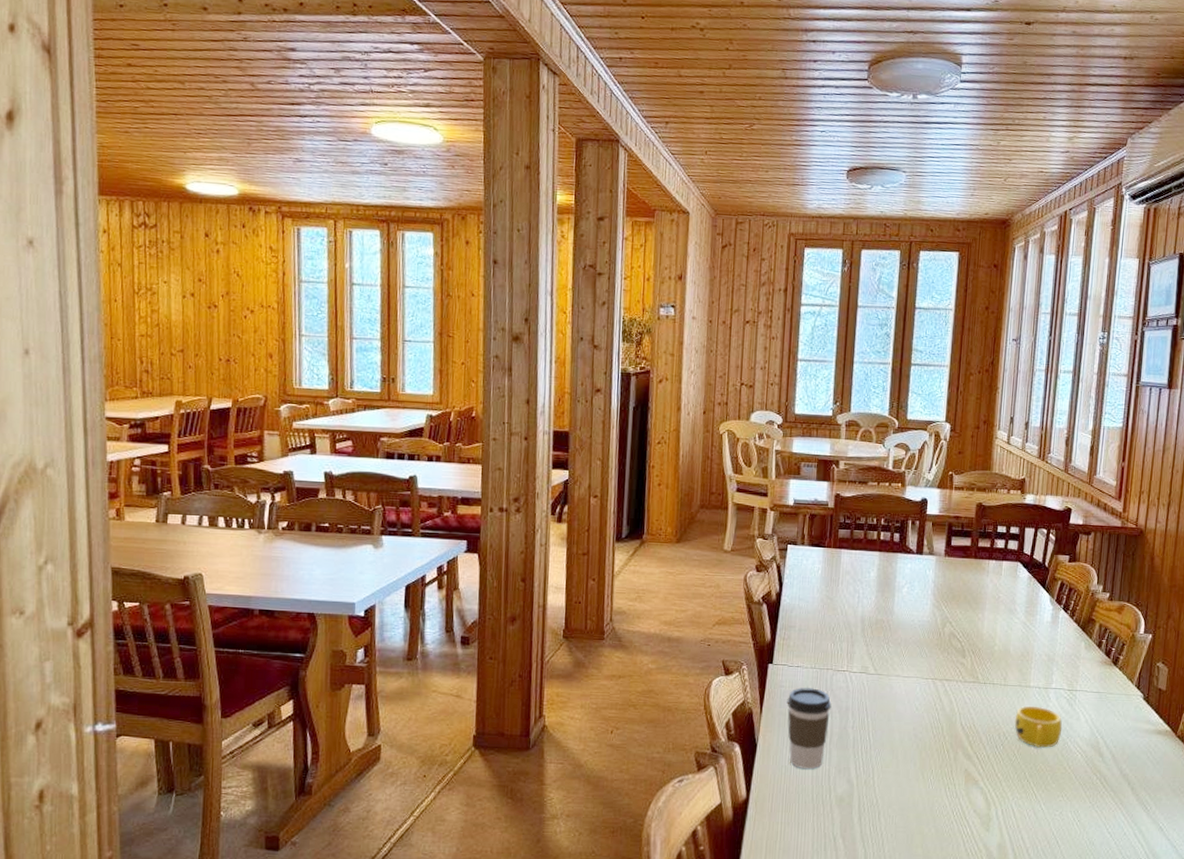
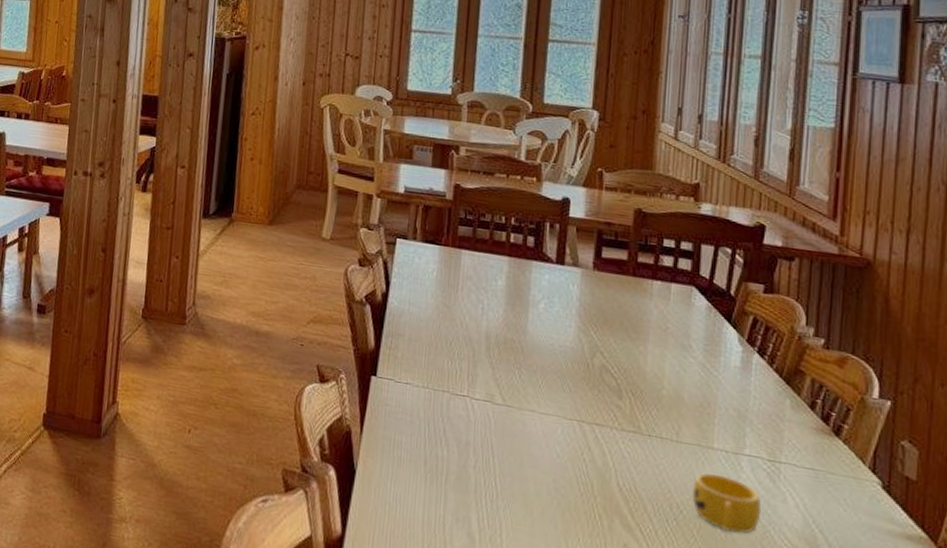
coffee cup: present [787,688,832,770] -> none [393,409,448,513]

